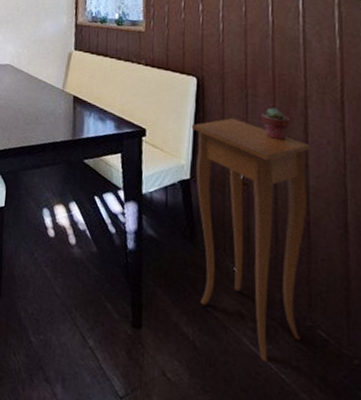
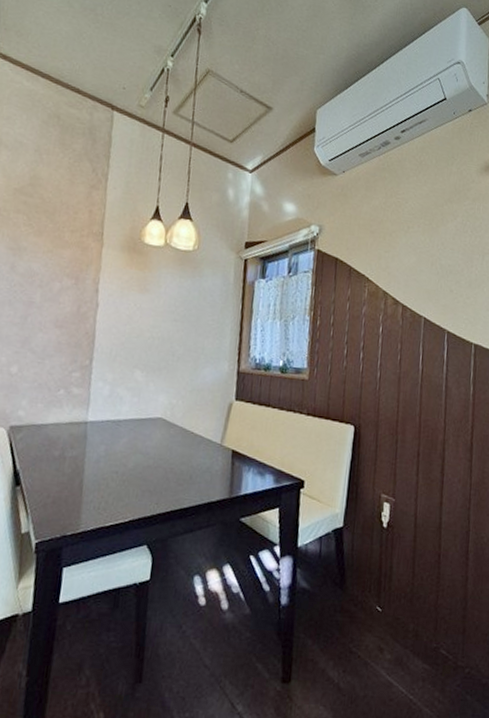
side table: present [191,117,312,363] -> none [345,463,446,689]
potted succulent: present [260,107,291,141] -> none [407,451,431,483]

